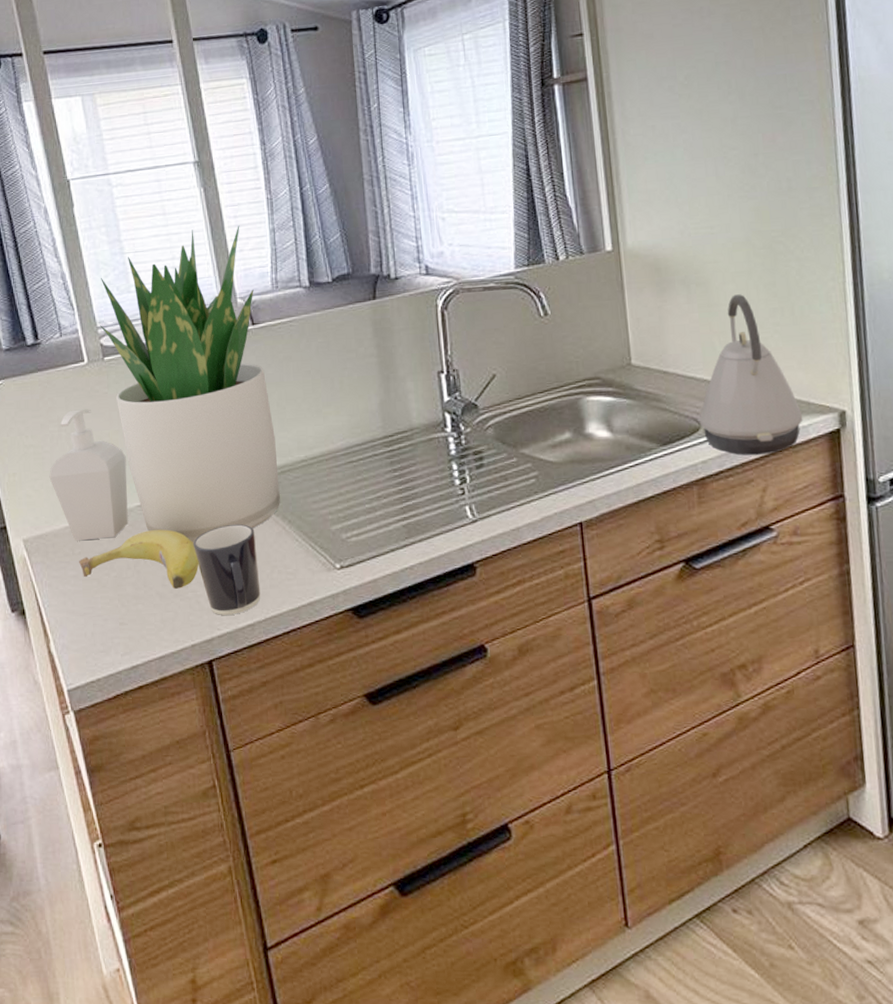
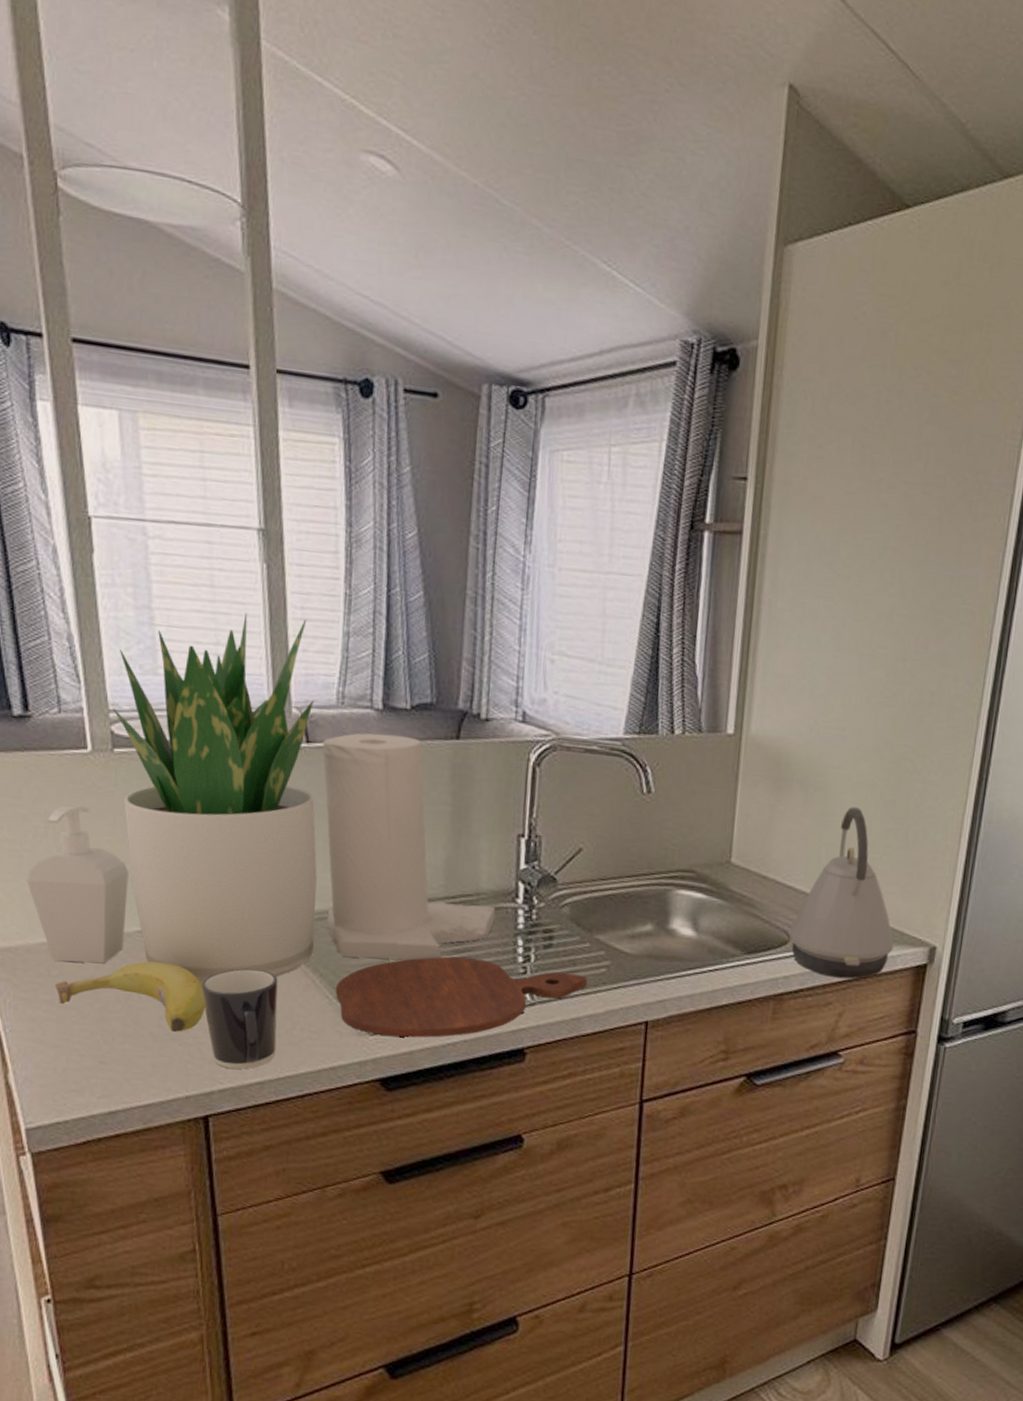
paper towel: none [266,304,430,502] -> present [323,733,496,960]
cutting board: none [303,487,520,568] -> present [335,956,587,1038]

